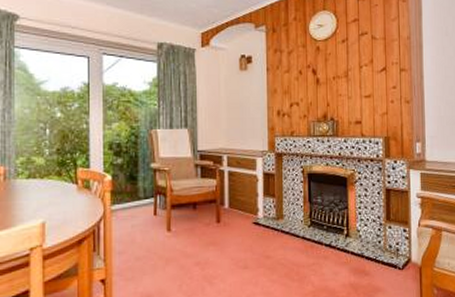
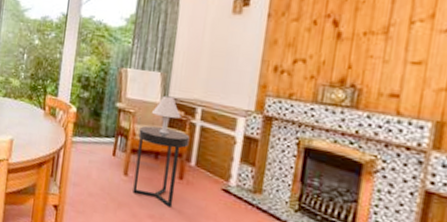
side table: none [176,179,221,251] -> present [133,125,190,207]
table lamp: none [185,149,211,185] -> present [152,95,182,135]

